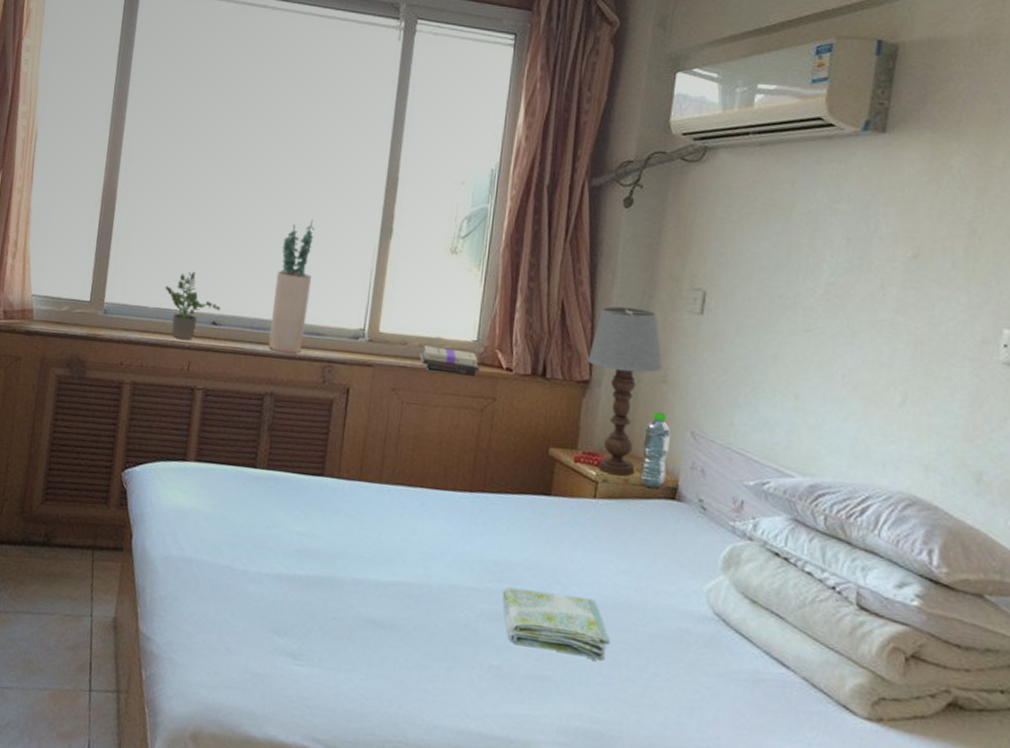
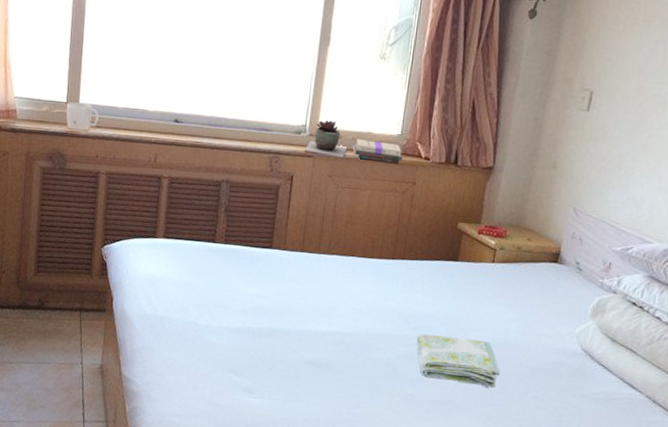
mug: none [88,301,126,335] -> present [66,102,99,132]
potted plant: present [164,271,221,340] -> none [132,75,182,136]
vase: present [268,220,315,354] -> none [223,29,262,147]
succulent plant: none [362,323,413,369] -> present [304,120,347,159]
table lamp: present [586,306,663,476] -> none [491,104,554,245]
water bottle: present [638,412,672,489] -> none [529,192,558,254]

